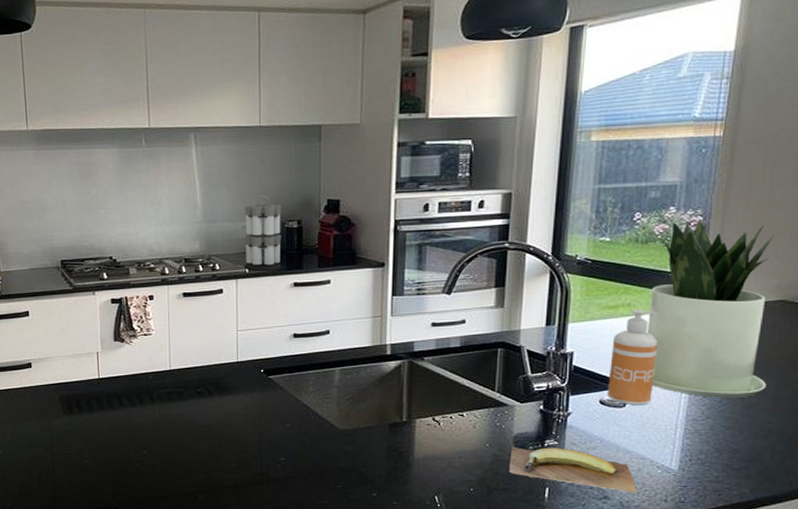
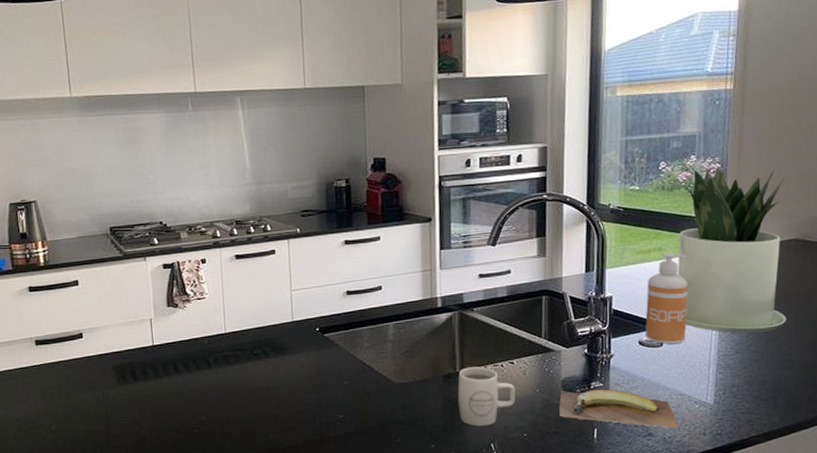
spice rack: present [244,195,282,272] -> none [293,155,333,231]
mug: none [402,417,464,478] -> present [457,366,516,427]

